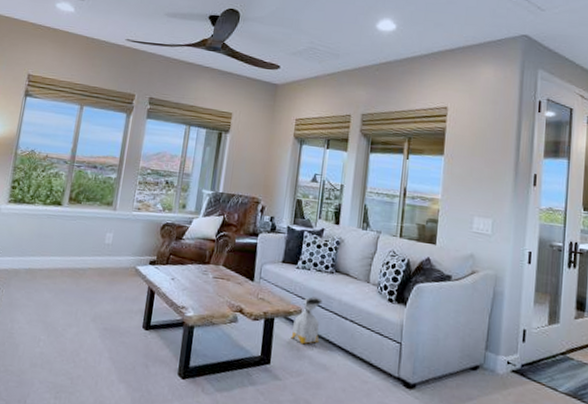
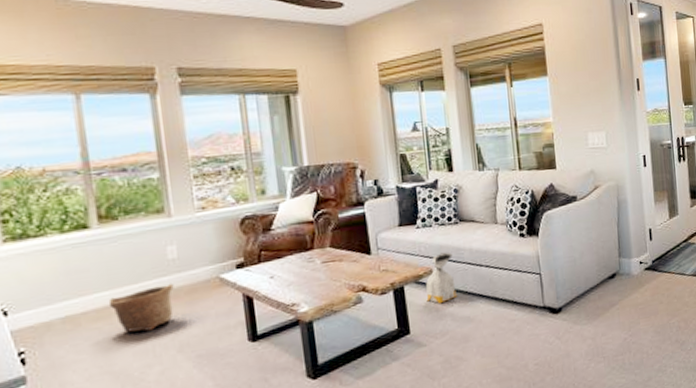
basket: none [57,262,103,297] -> present [108,283,174,333]

